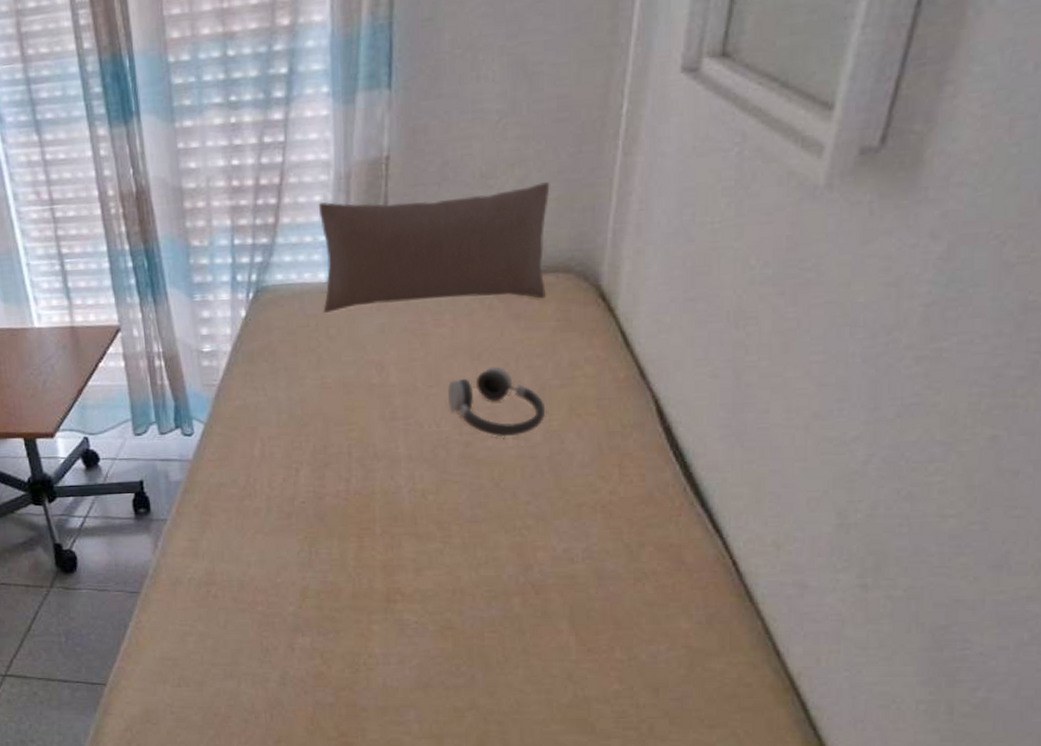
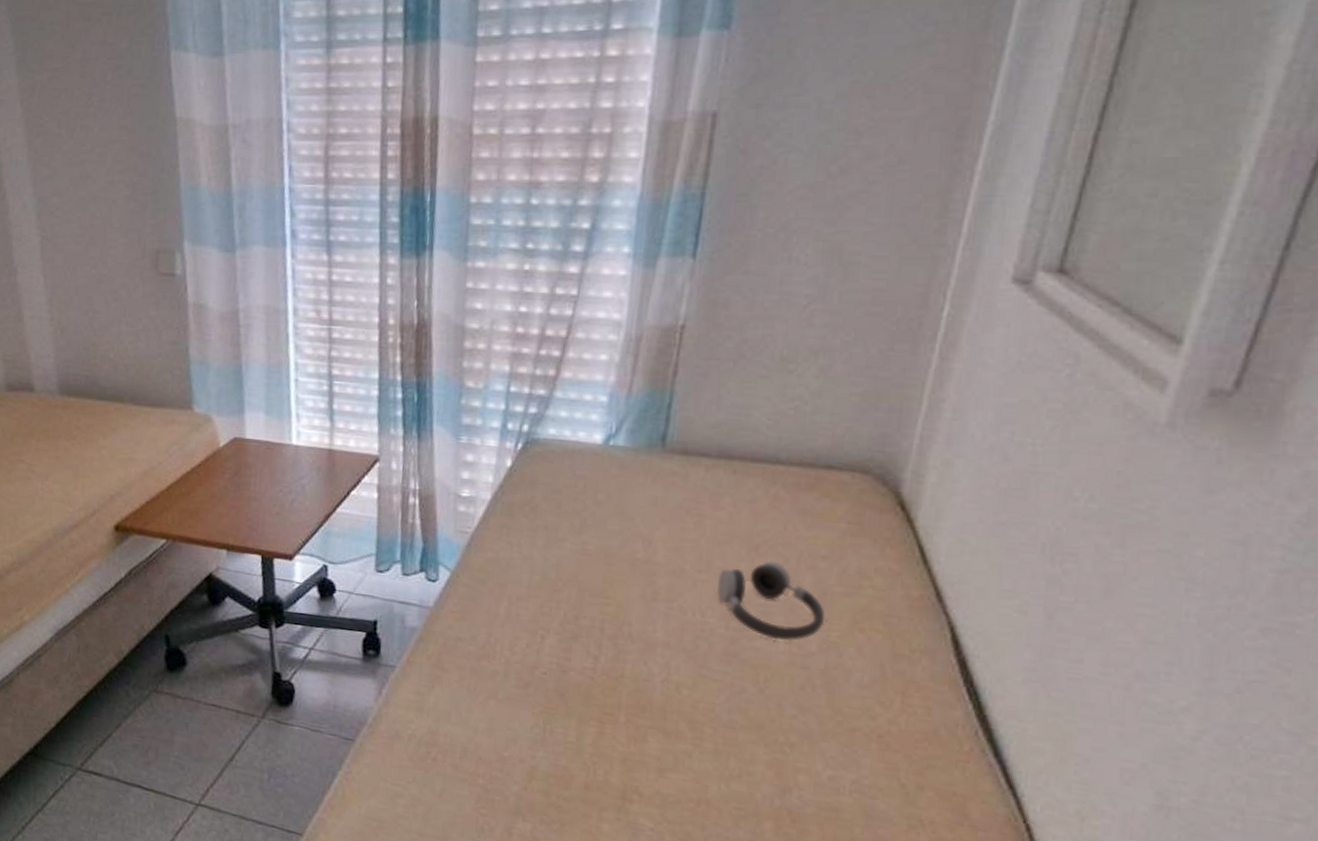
pillow: present [318,182,550,313] -> none [593,361,856,497]

